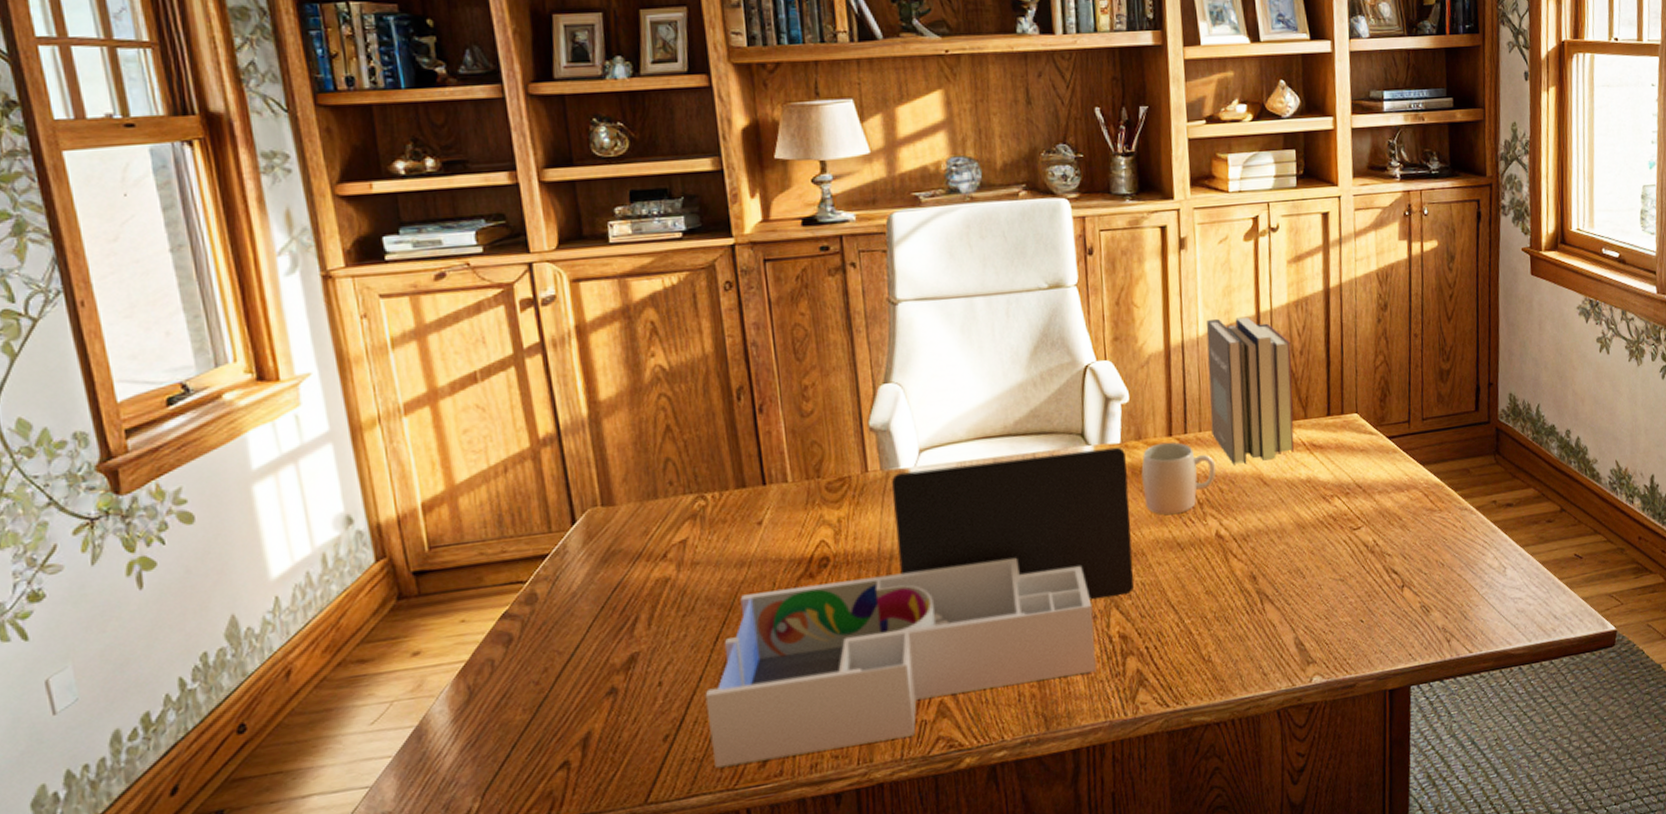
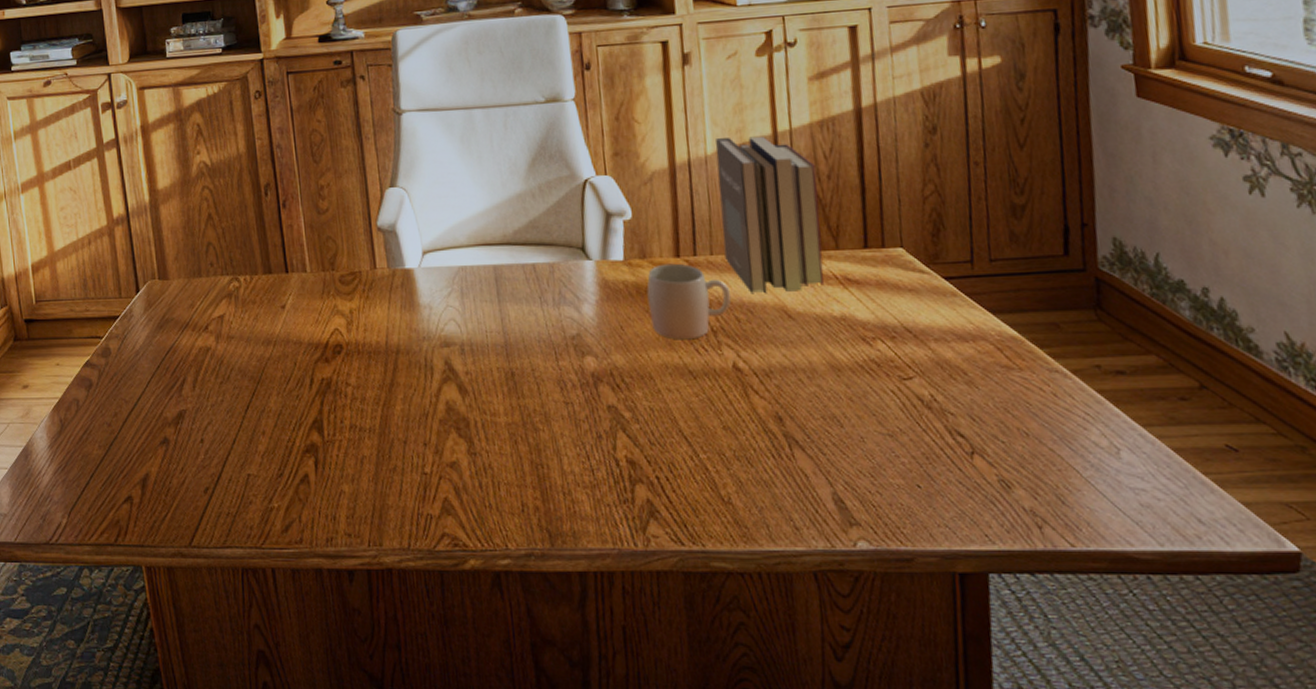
desk organizer: present [705,557,1096,769] -> none [237,365,603,528]
laptop: present [892,447,1134,599] -> none [398,264,642,418]

